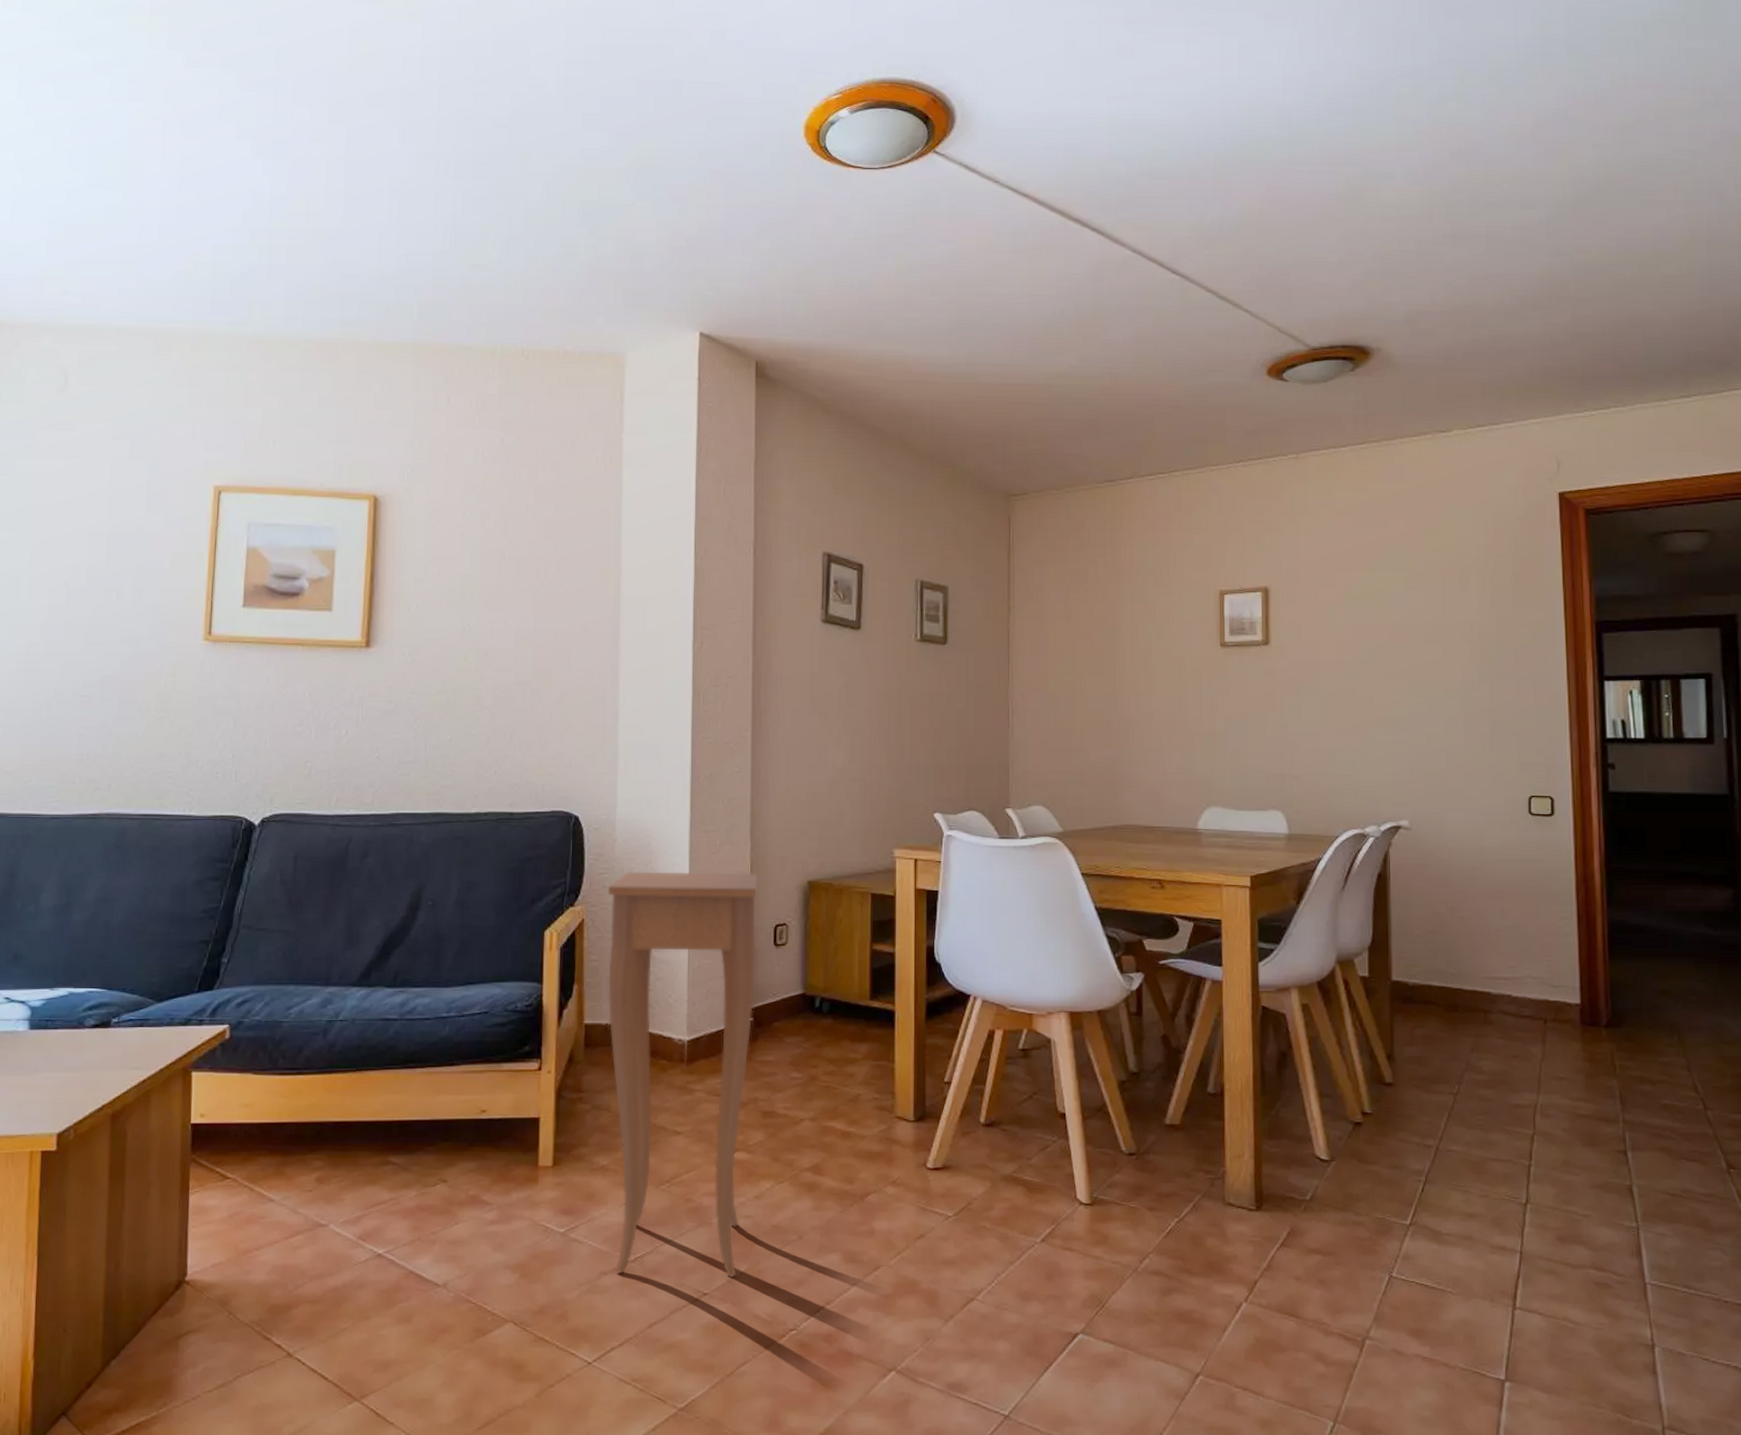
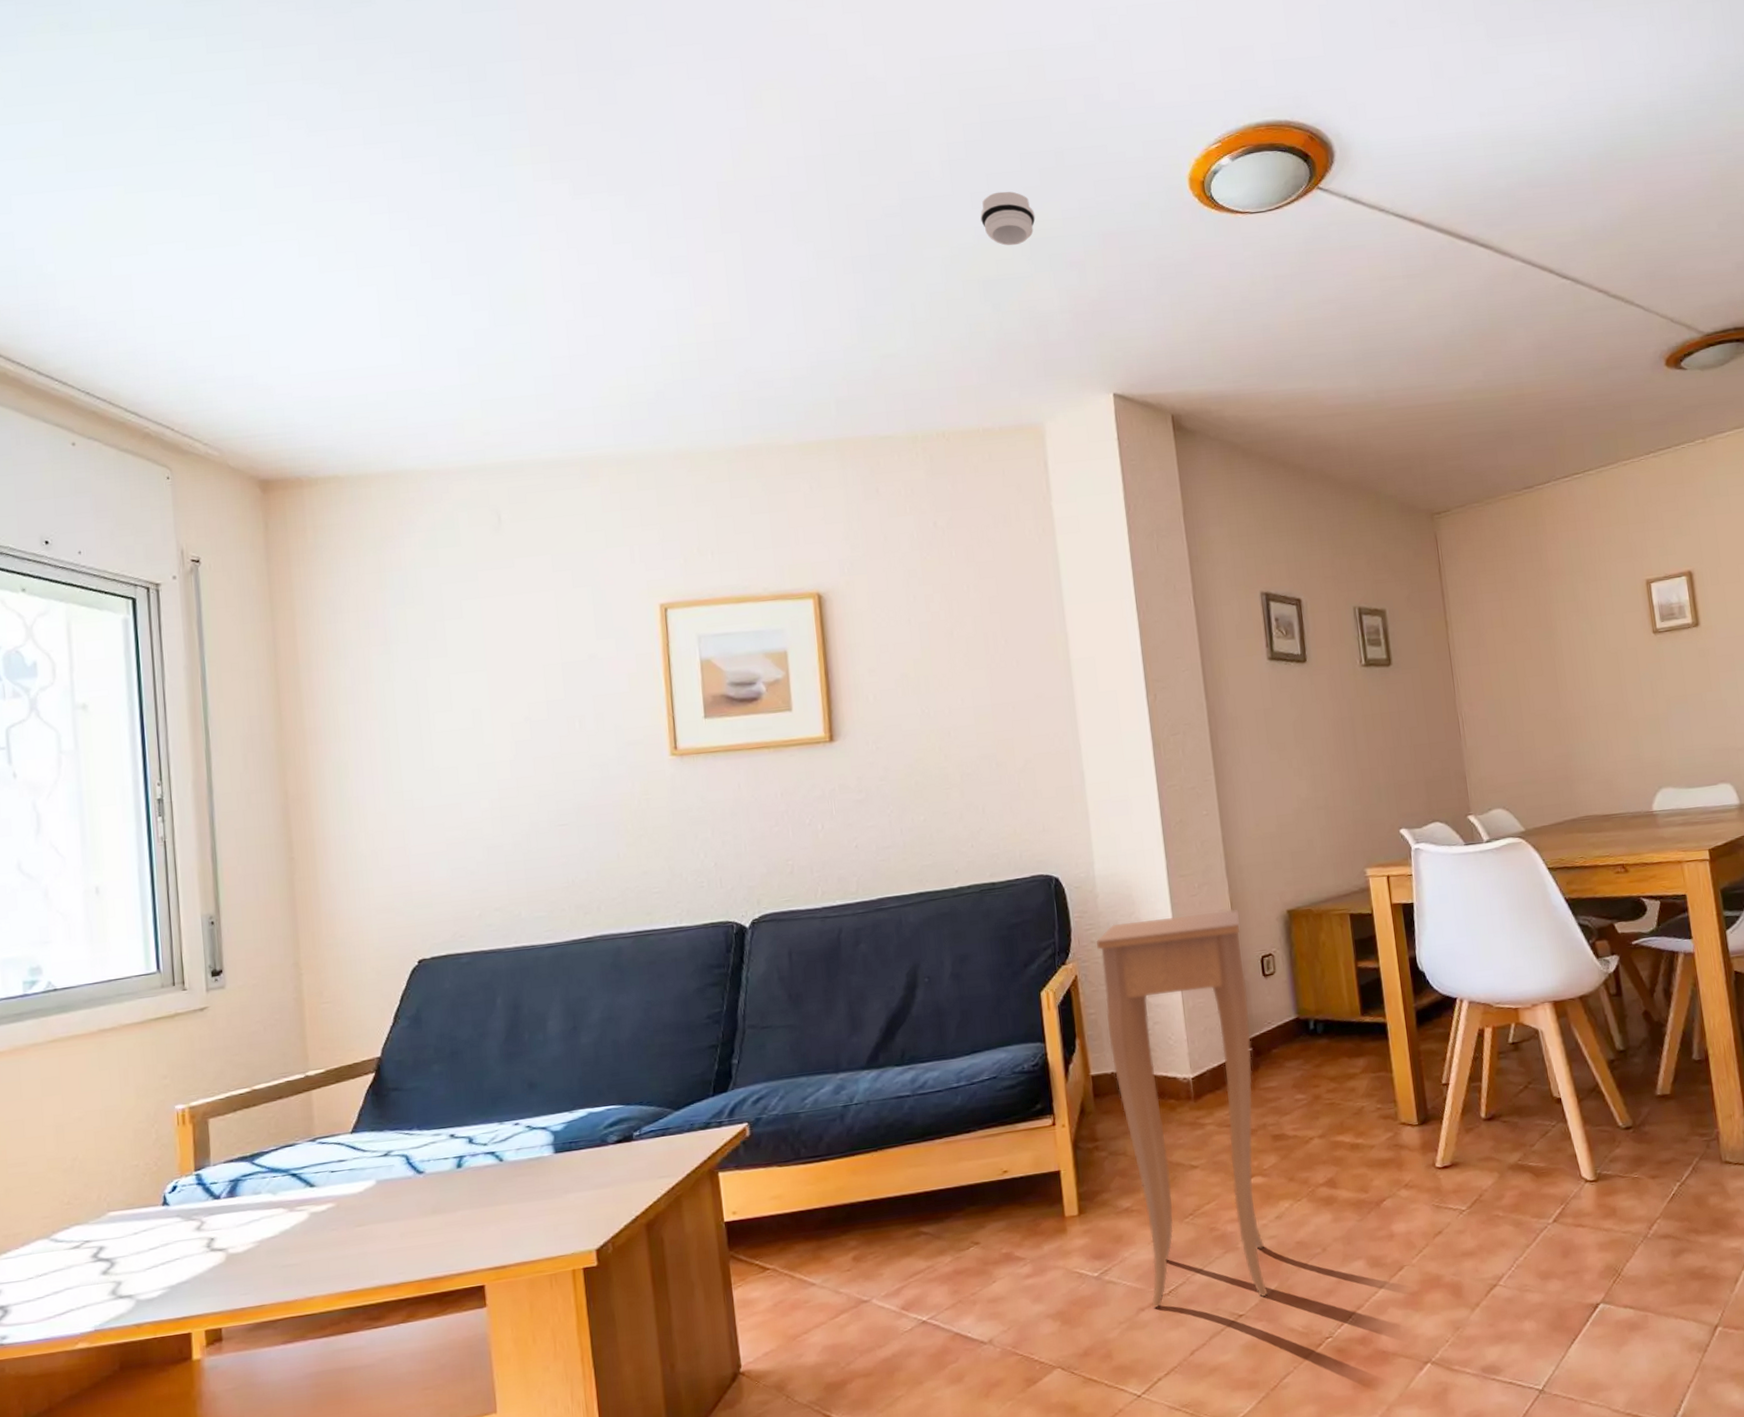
smoke detector: none [589,116,645,172] -> present [980,191,1036,246]

